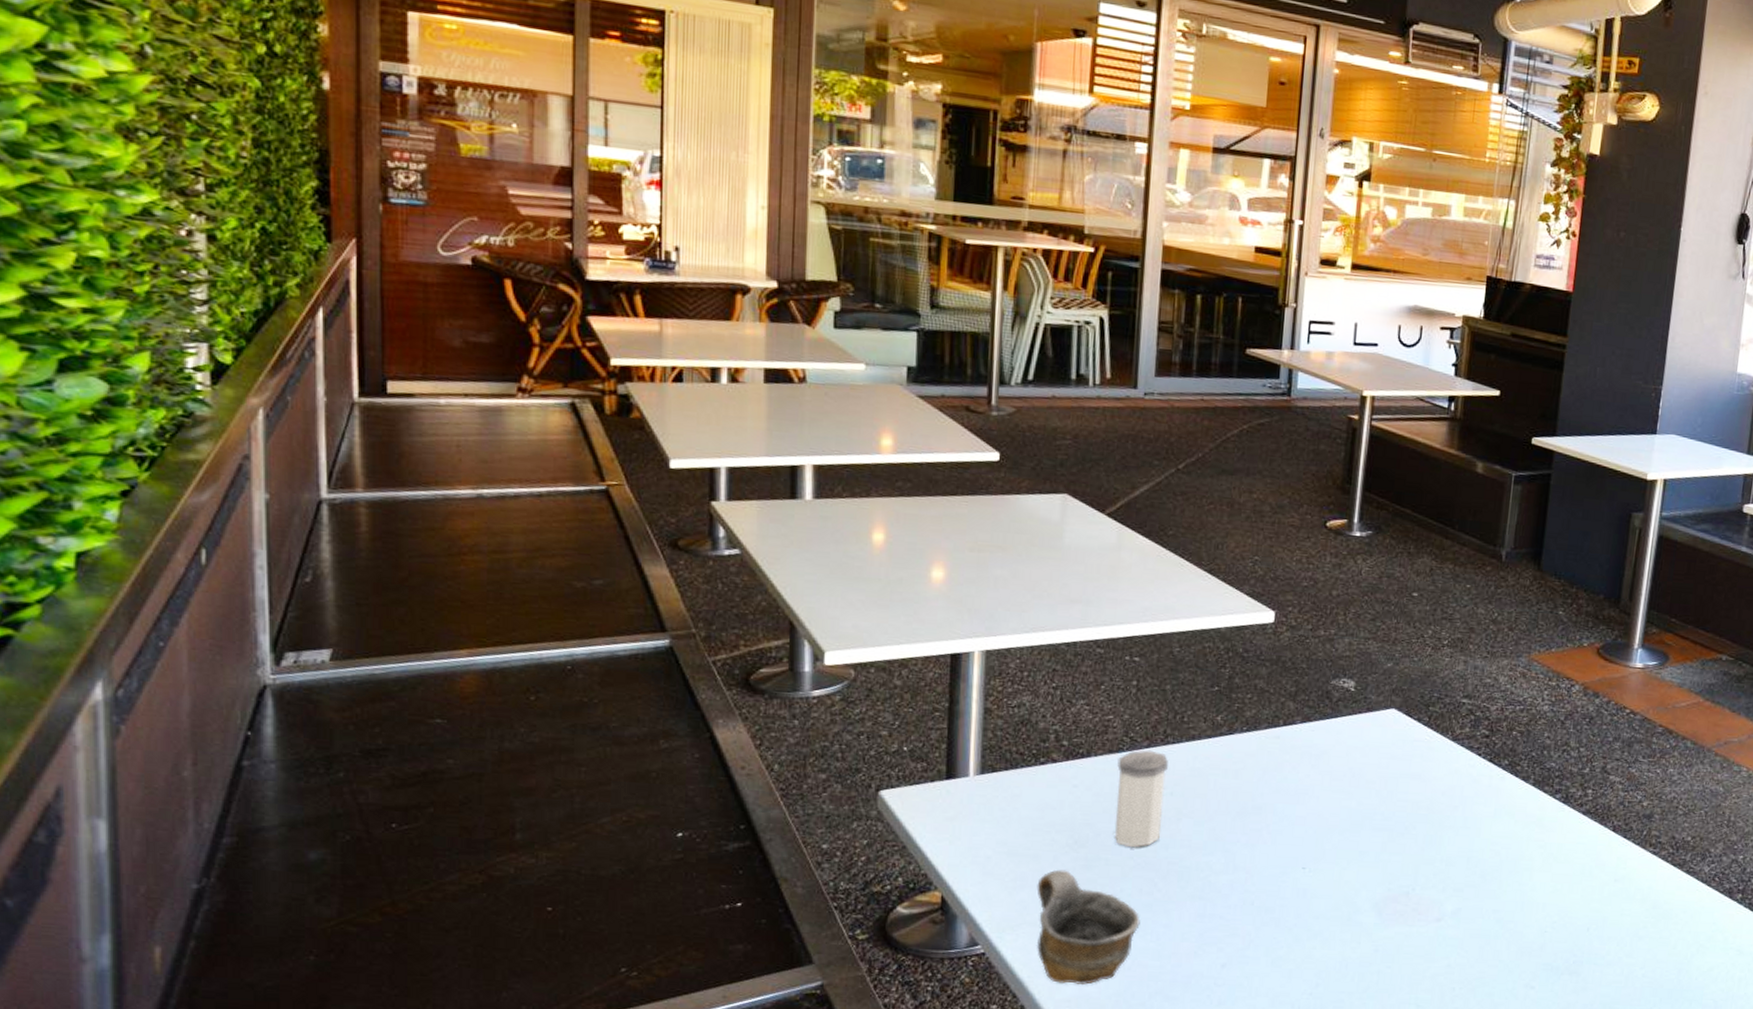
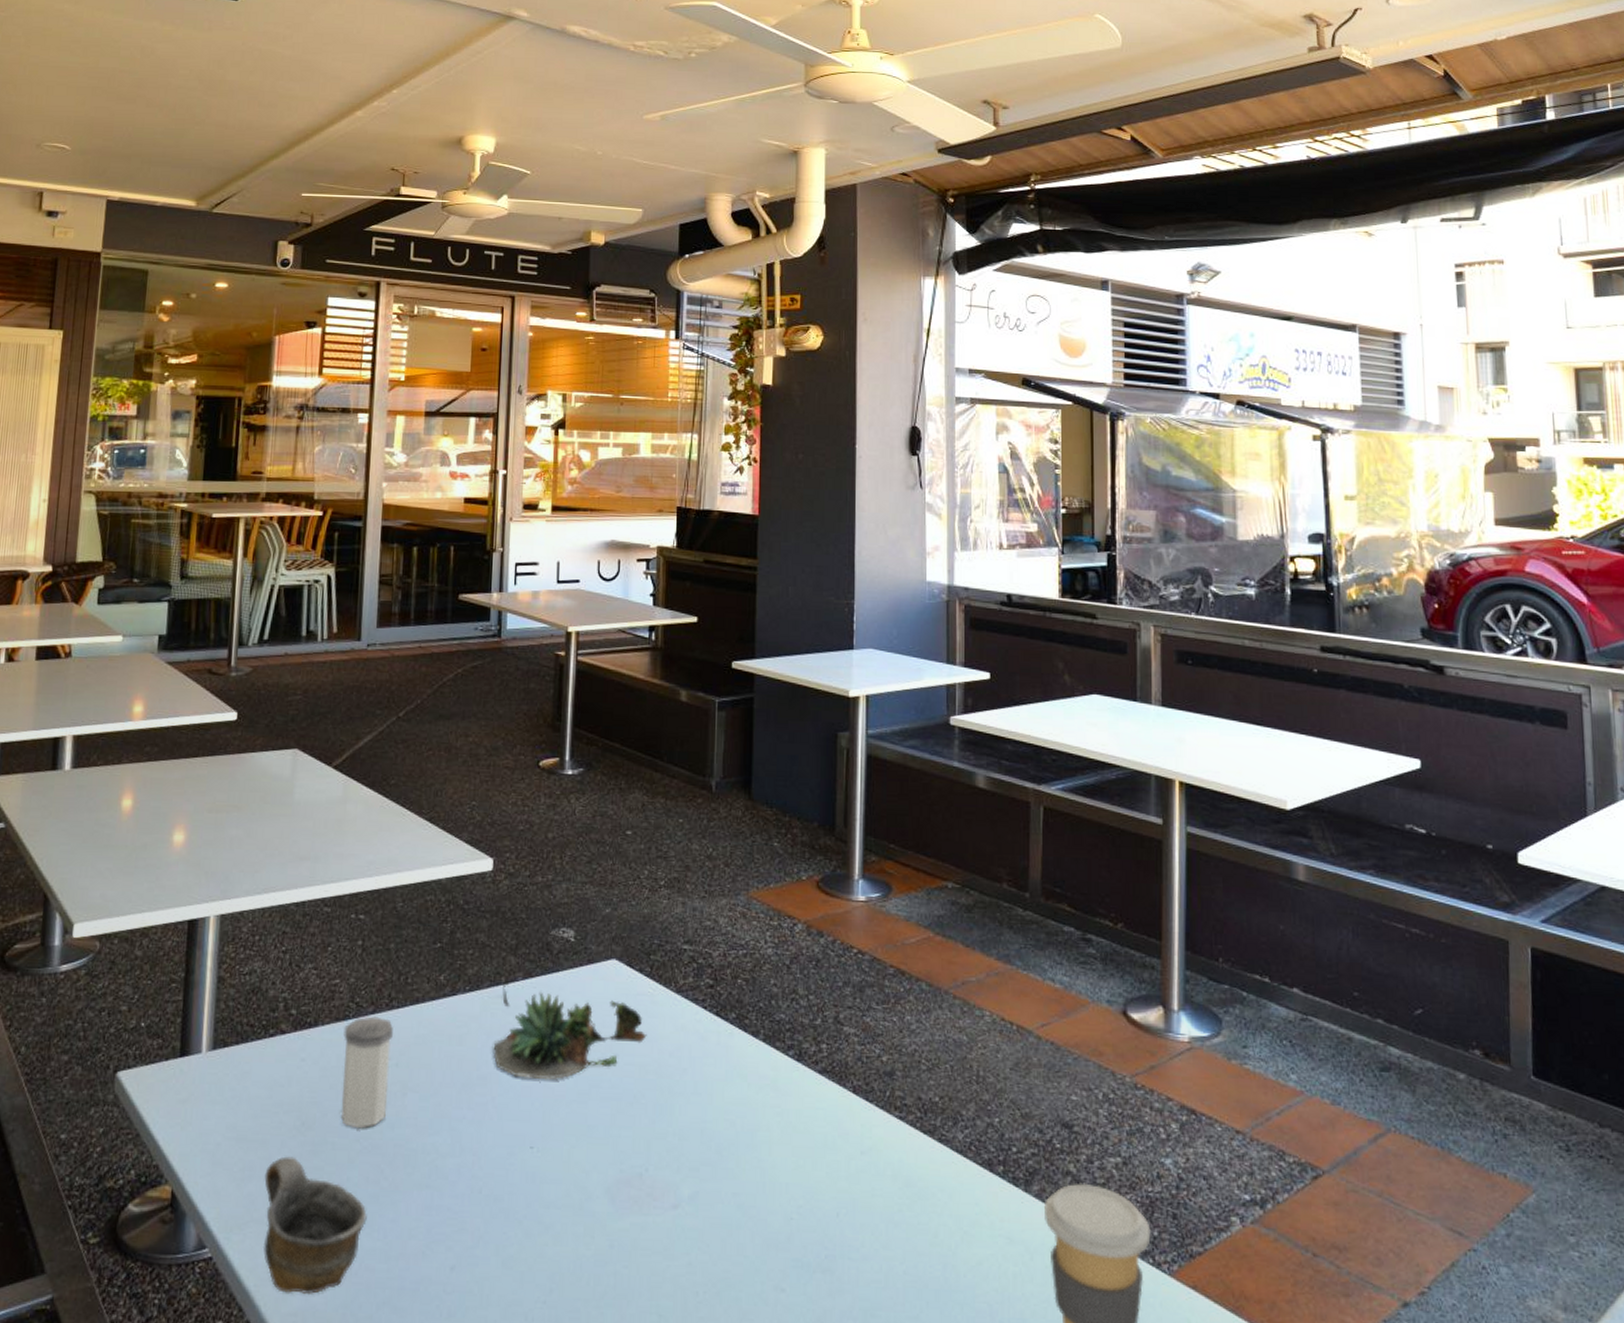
succulent plant: none [1268,721,1421,812] -> present [493,978,647,1080]

